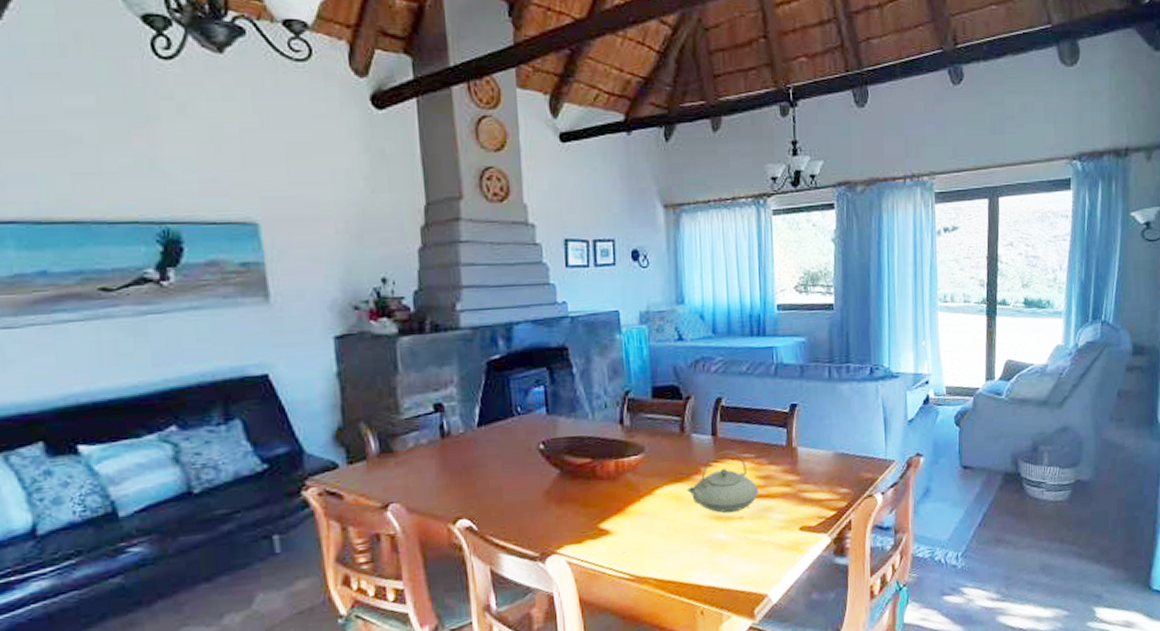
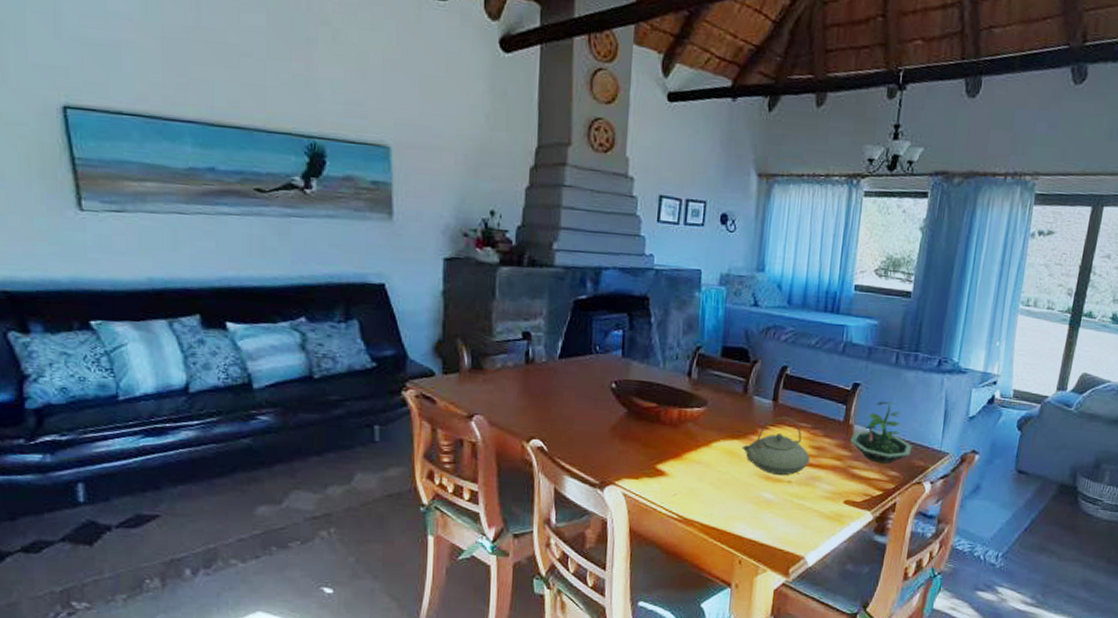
terrarium: none [796,417,858,483] -> present [850,401,912,465]

